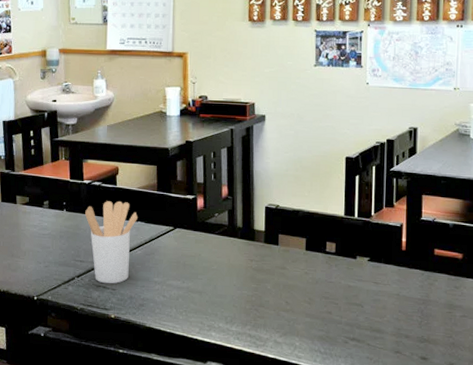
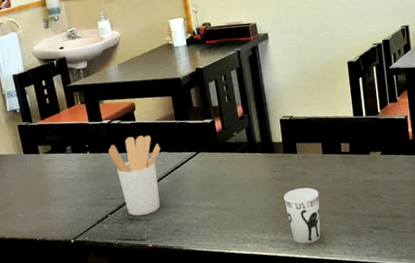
cup: none [257,282,296,343] -> present [283,187,321,244]

